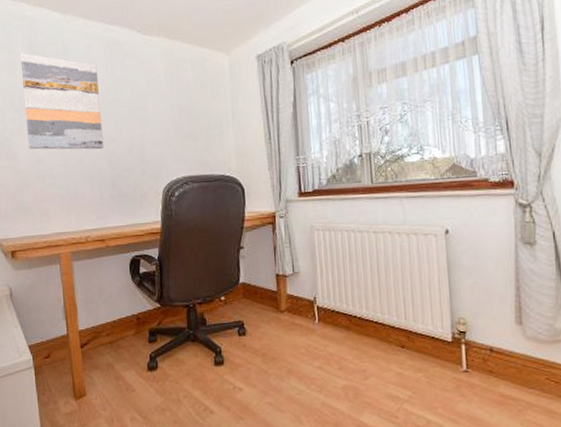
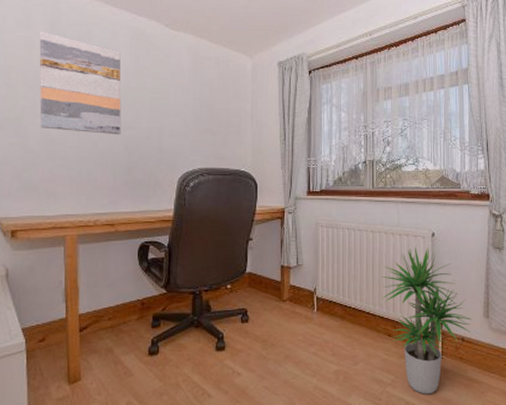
potted plant: none [388,246,502,412] -> present [381,246,473,395]

